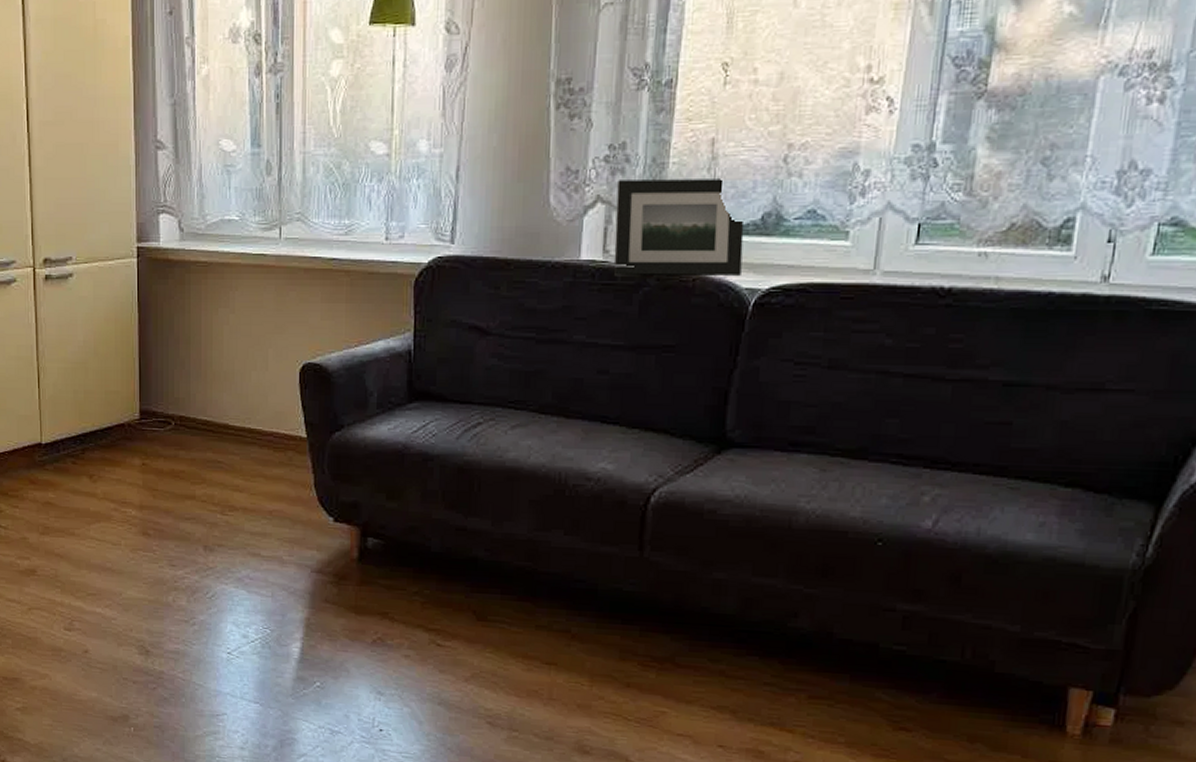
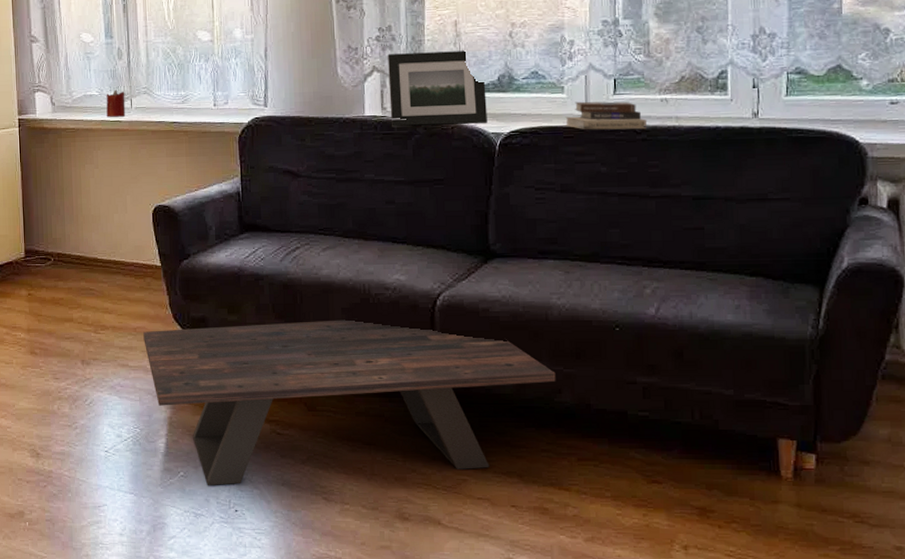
candle: none [248,214,273,251] -> present [106,90,126,118]
coffee table: none [280,513,793,701] -> present [143,319,556,486]
books: none [845,252,956,292] -> present [565,101,648,130]

